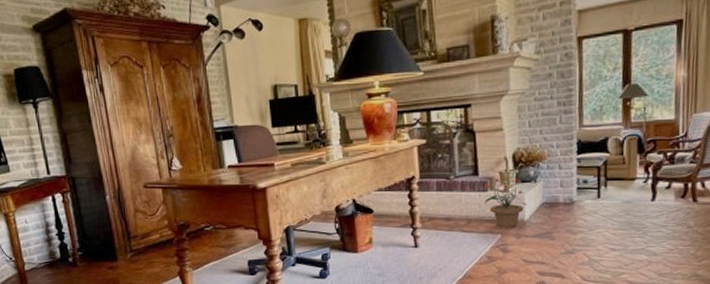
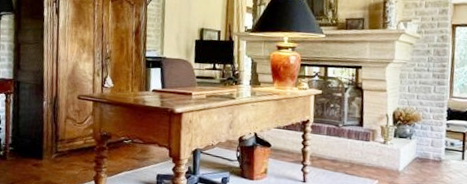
potted plant: present [484,176,527,227] -> none [366,131,402,175]

